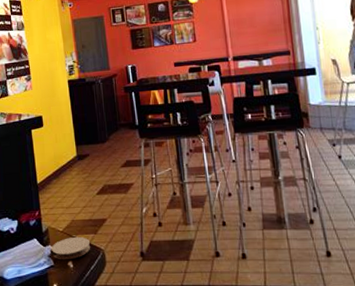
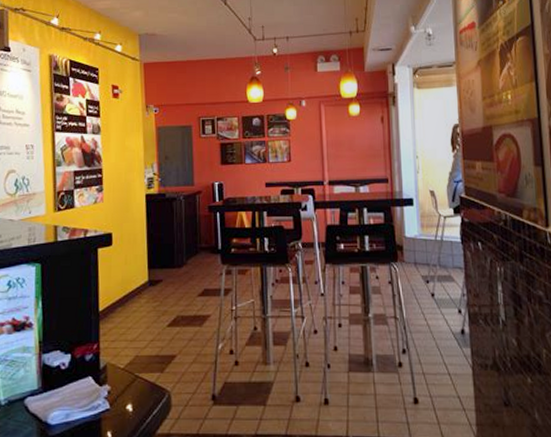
coaster: present [52,236,91,260] -> none [109,375,155,403]

